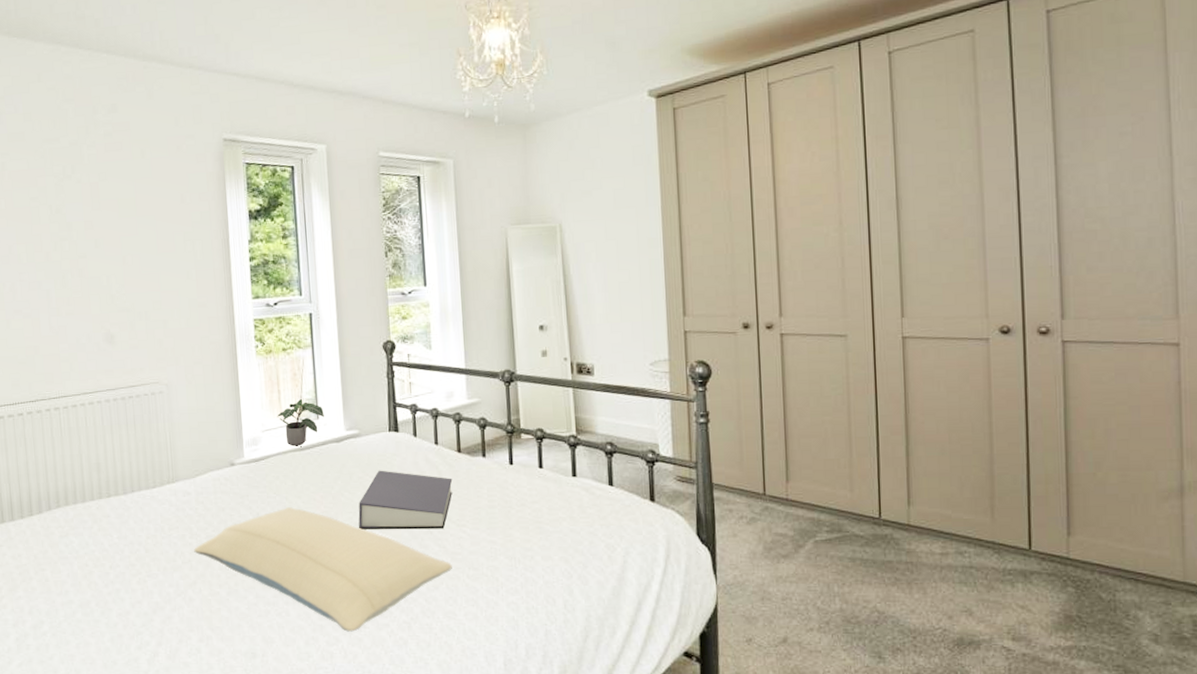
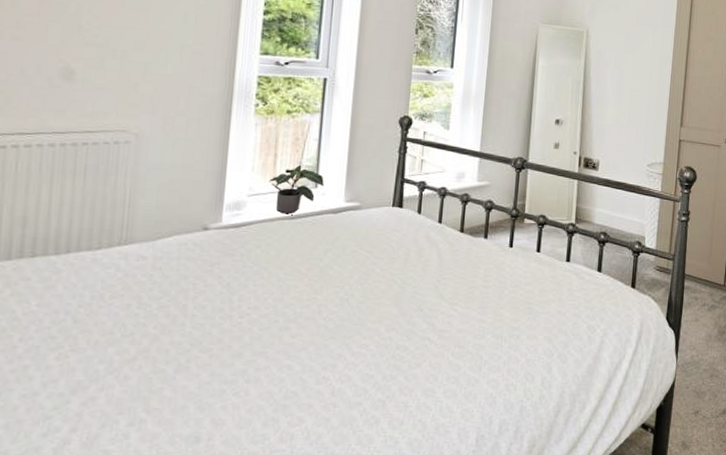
pillow: present [194,507,452,632] -> none [140,278,438,412]
book: present [358,470,453,530] -> none [344,245,451,307]

